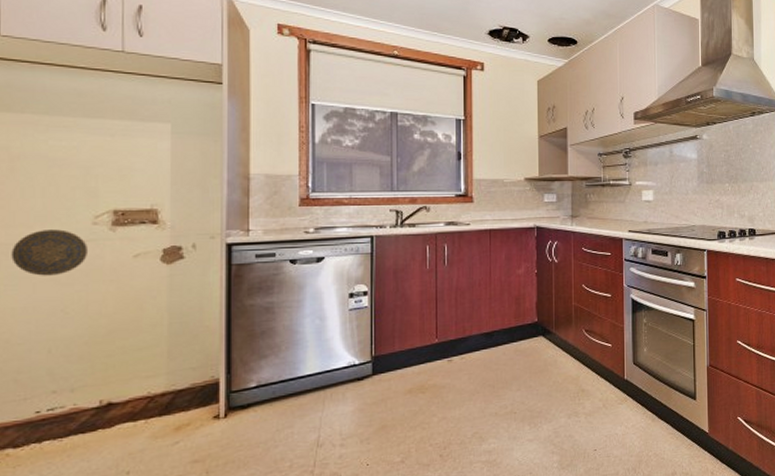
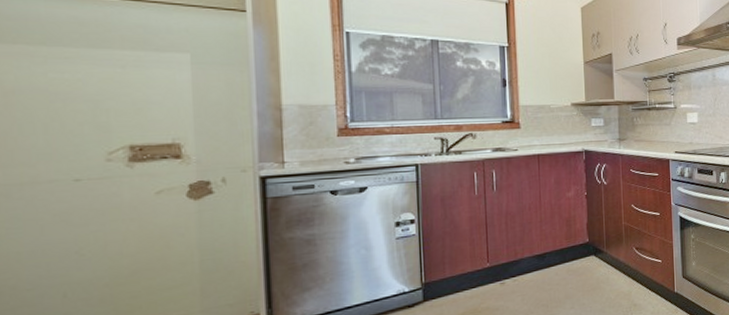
decorative plate: present [11,229,87,276] -> none [12,167,102,217]

